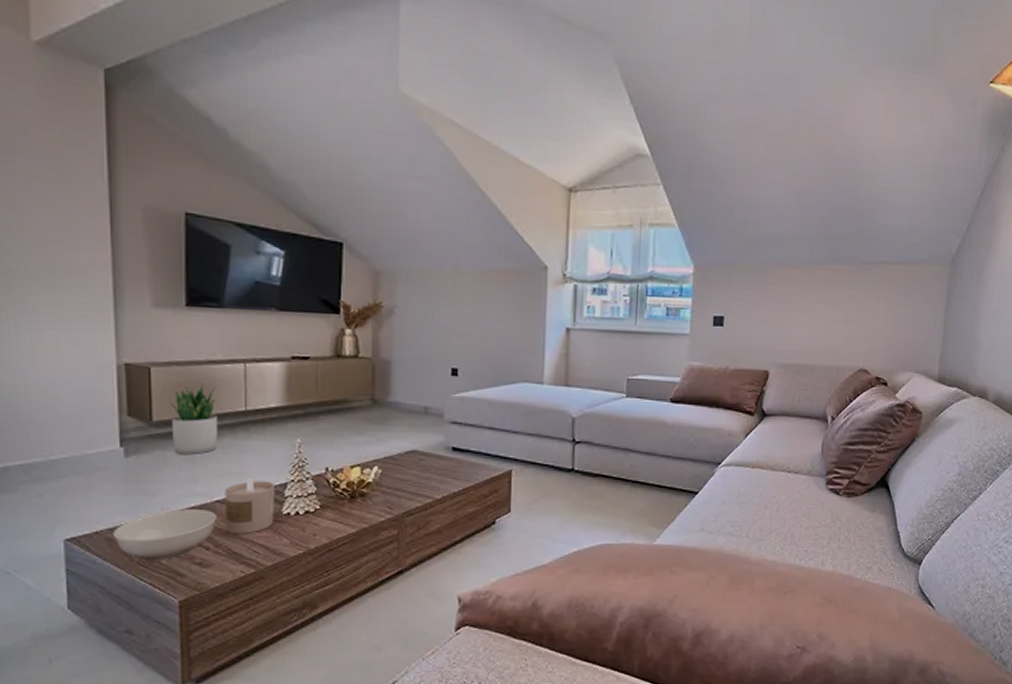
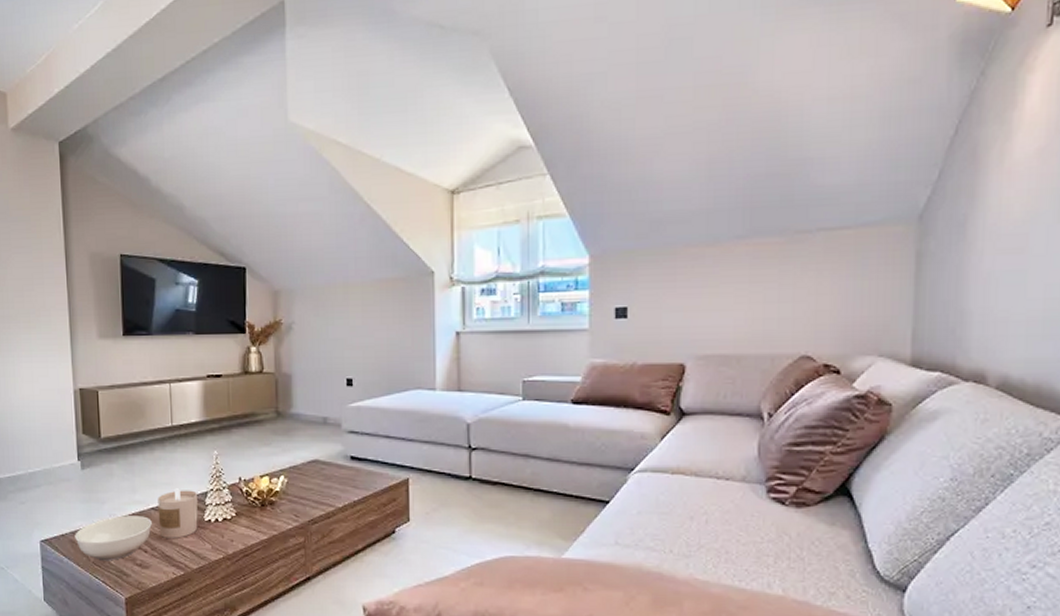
planter: present [171,385,219,455] -> none [114,404,151,467]

